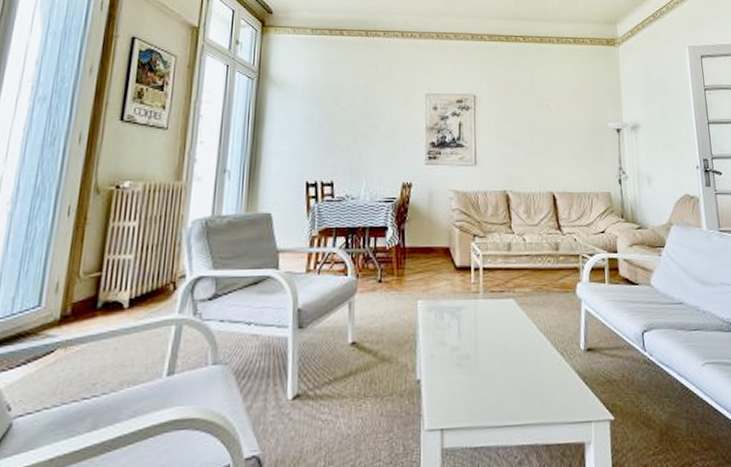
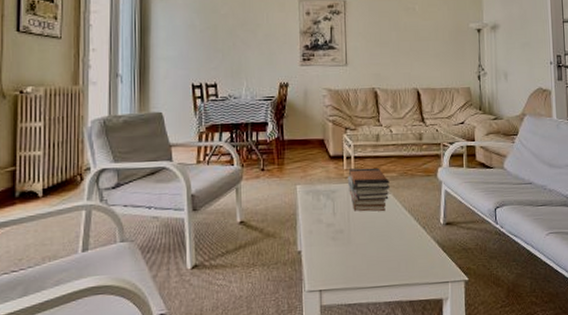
book stack: none [474,281,523,333] -> present [347,167,390,212]

